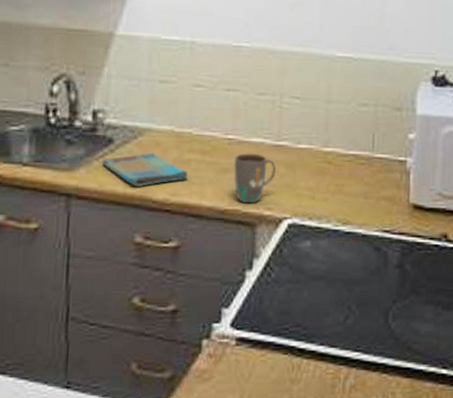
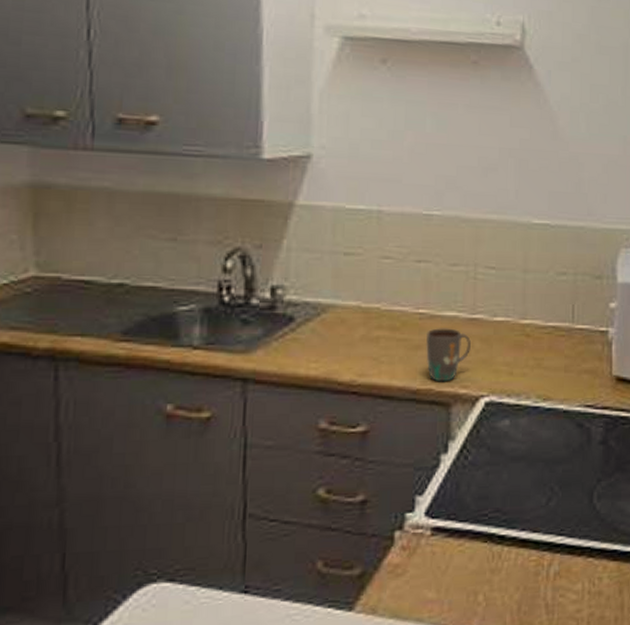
dish towel: present [101,152,189,187] -> none [281,330,377,368]

